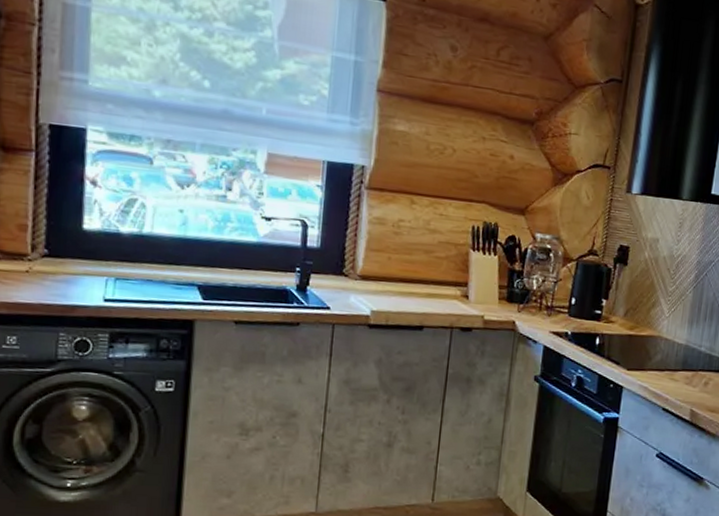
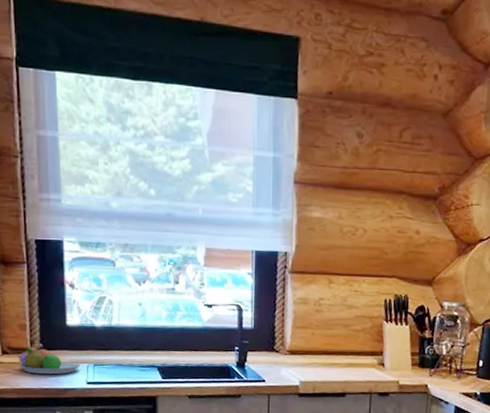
fruit bowl: none [12,254,98,288] -> present [18,348,81,375]

